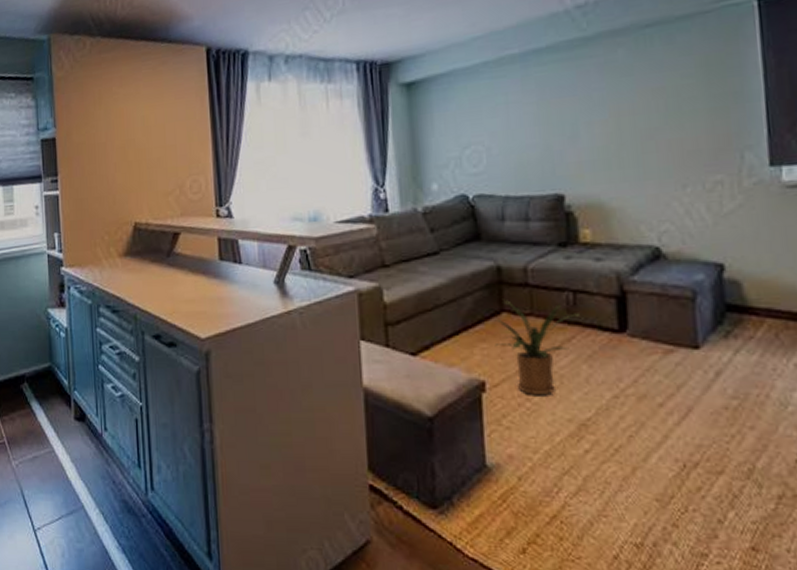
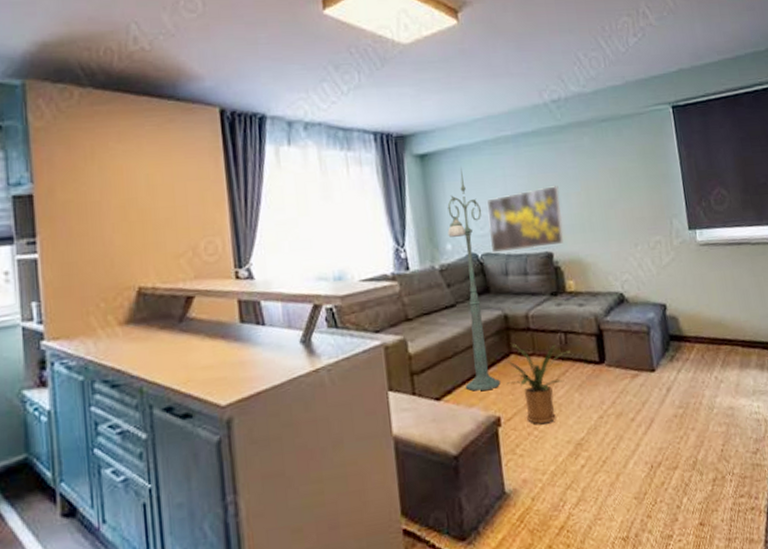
floor lamp: none [434,95,488,350] -> present [447,167,501,391]
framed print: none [482,111,581,195] -> present [486,184,564,253]

